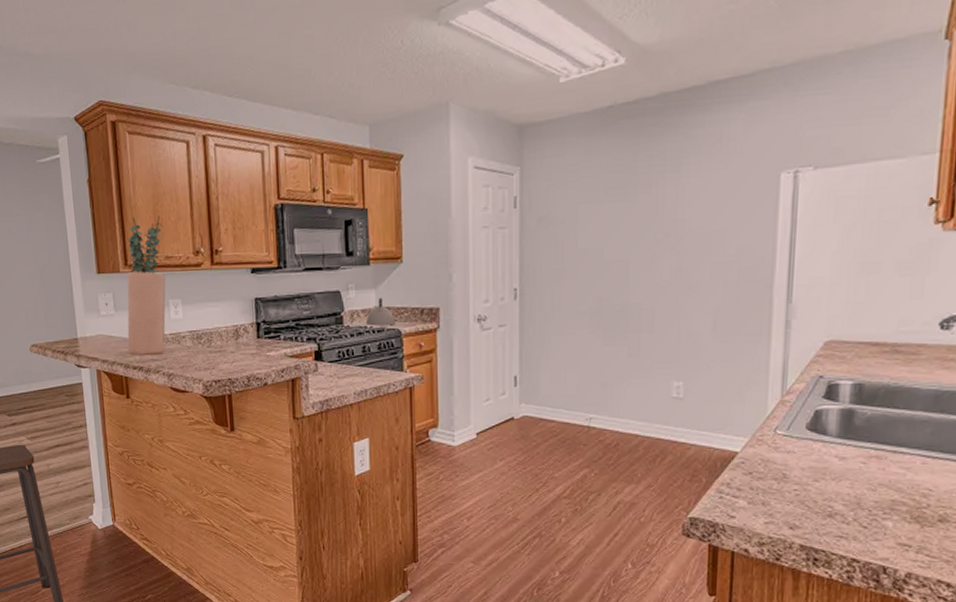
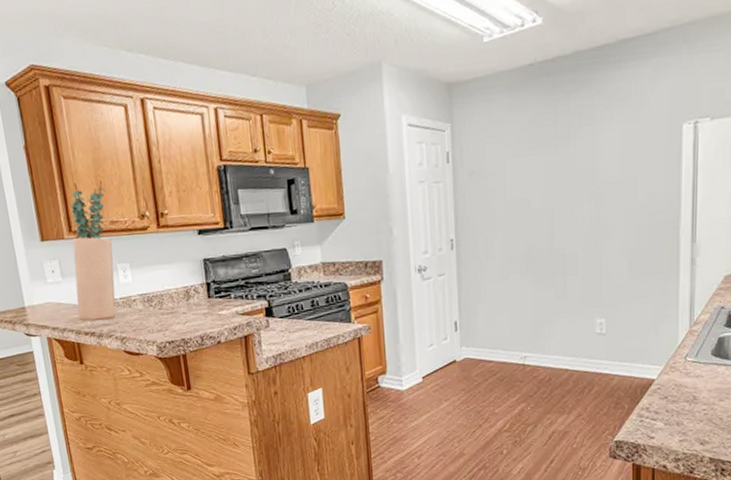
kettle: present [365,297,396,326] -> none [312,253,342,281]

